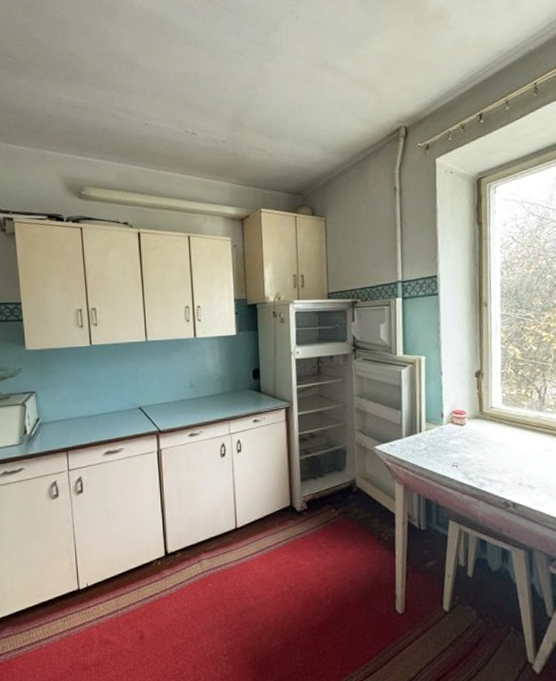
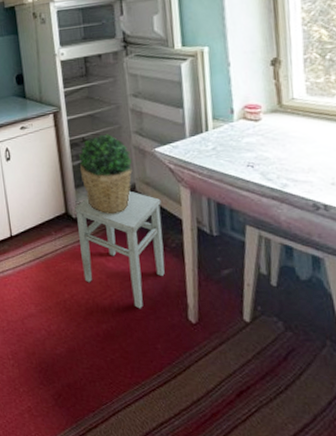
stool: none [299,485,378,601] -> present [75,190,165,309]
potted plant: none [306,431,354,507] -> present [79,134,133,214]

